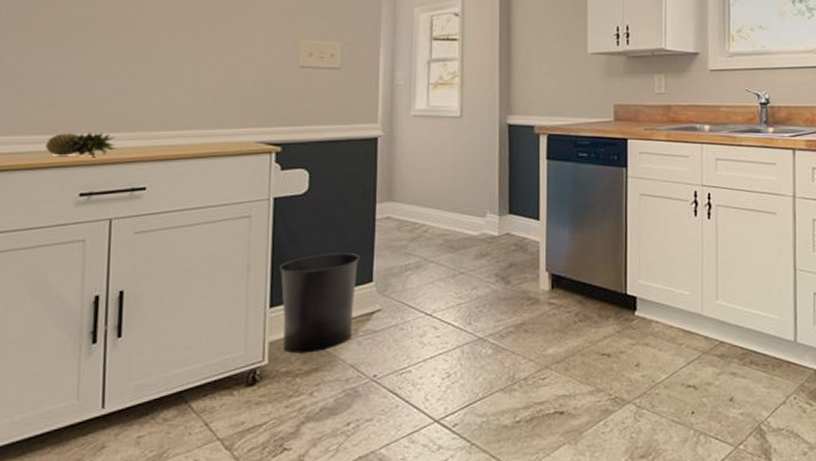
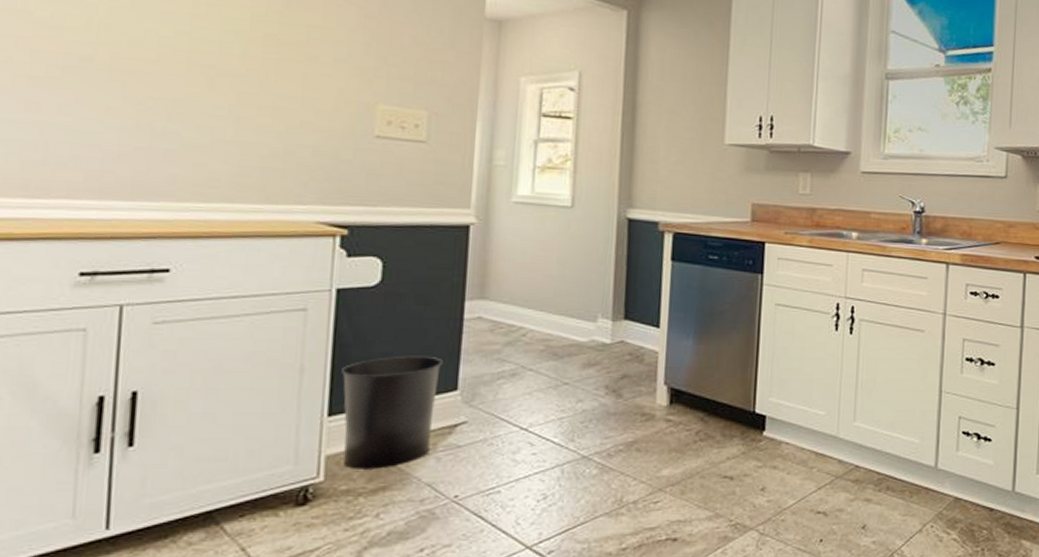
fruit: present [45,132,118,157] -> none [32,198,133,229]

